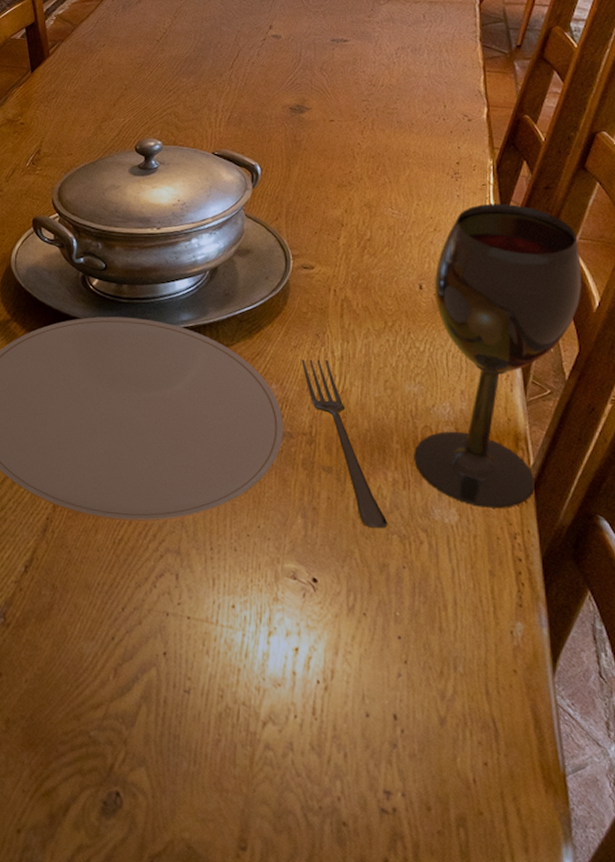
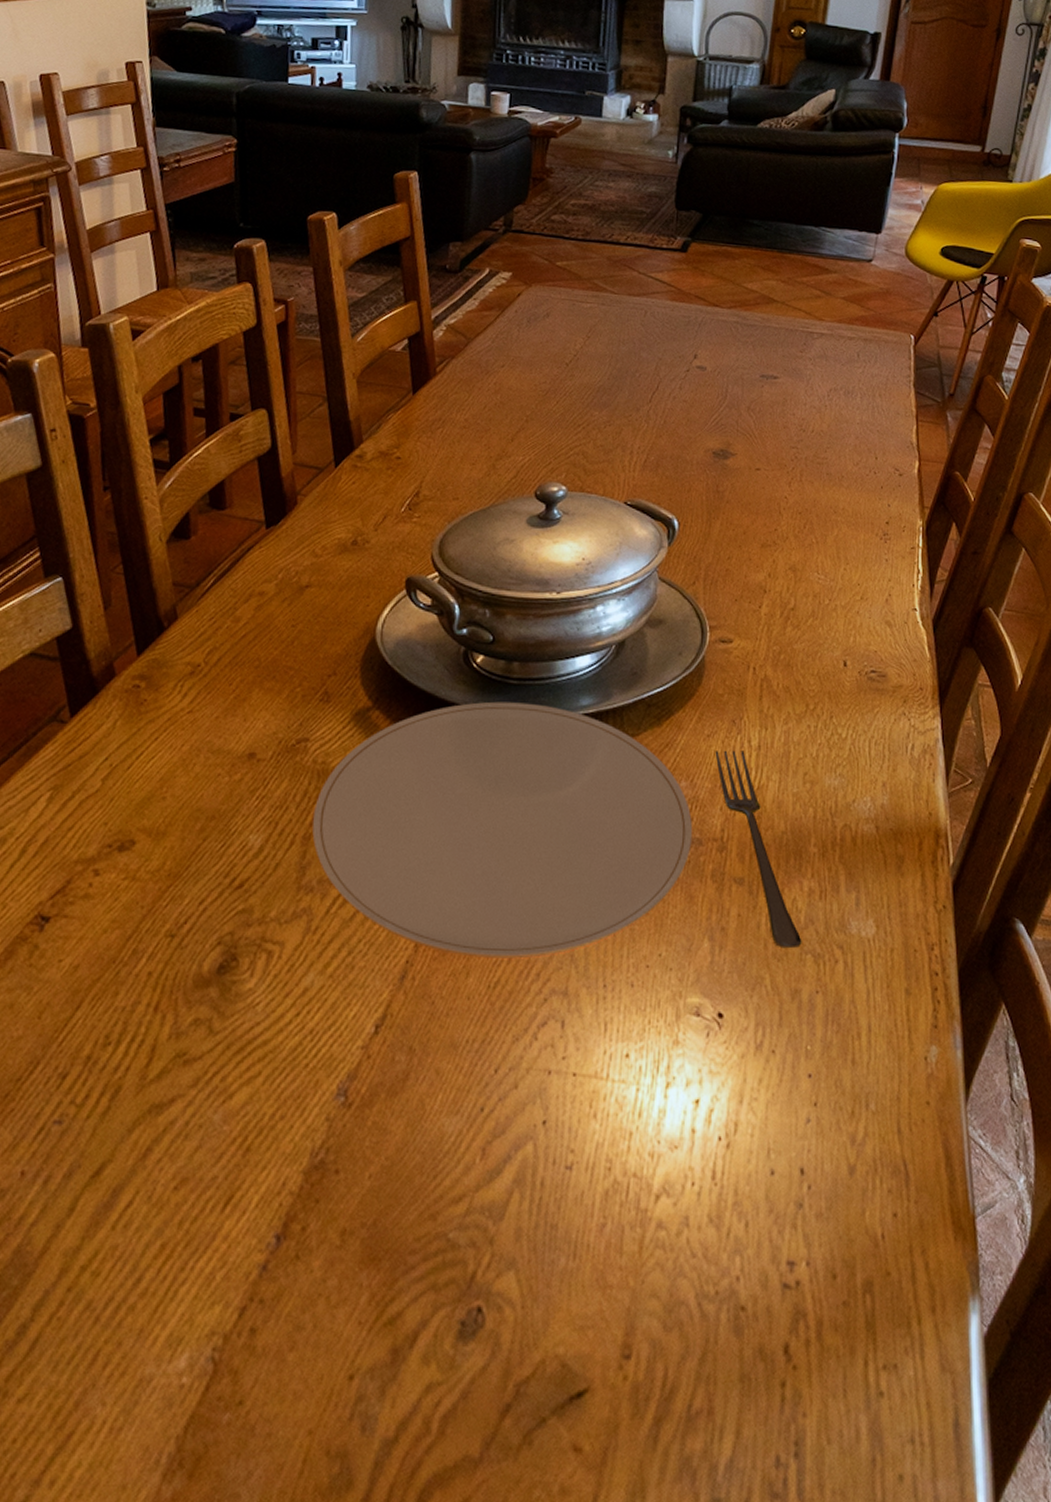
wine glass: present [414,203,582,509] -> none [832,569,1005,917]

